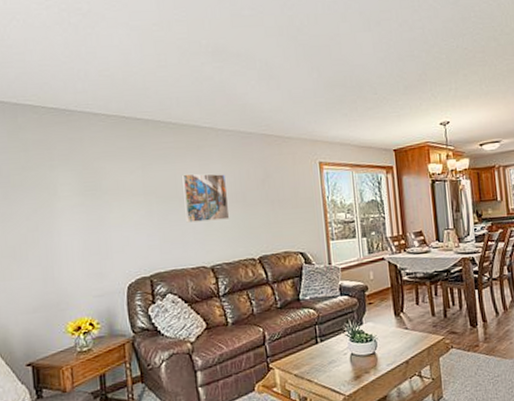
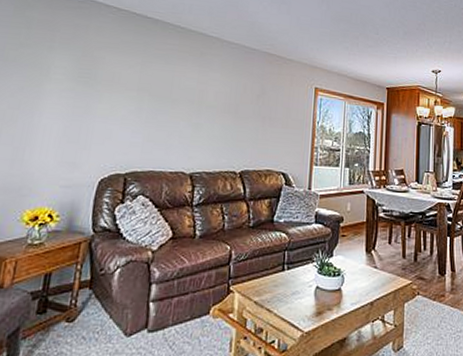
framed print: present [182,173,230,223] -> none [174,77,223,128]

